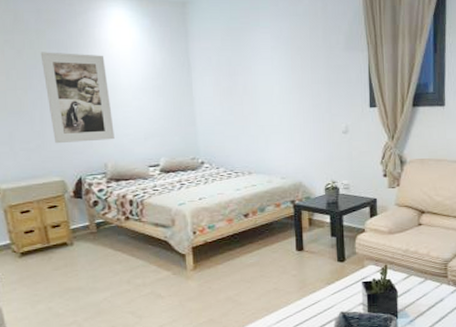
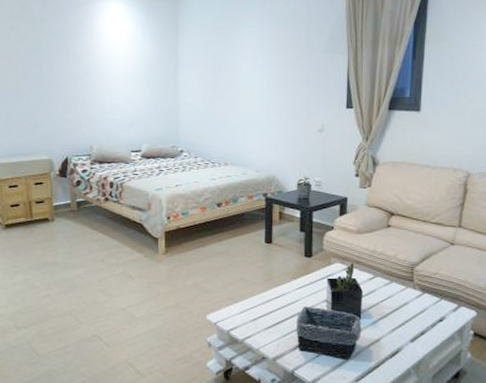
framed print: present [40,52,115,144] -> none [41,39,102,125]

